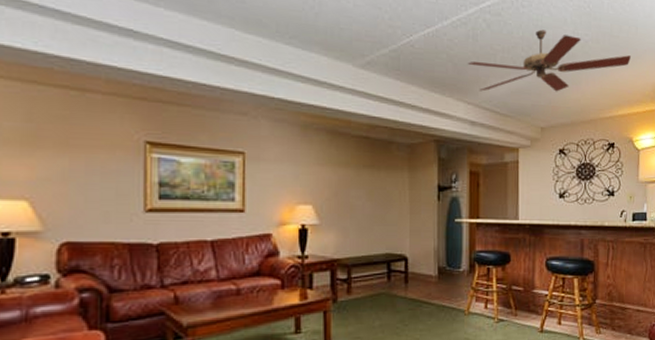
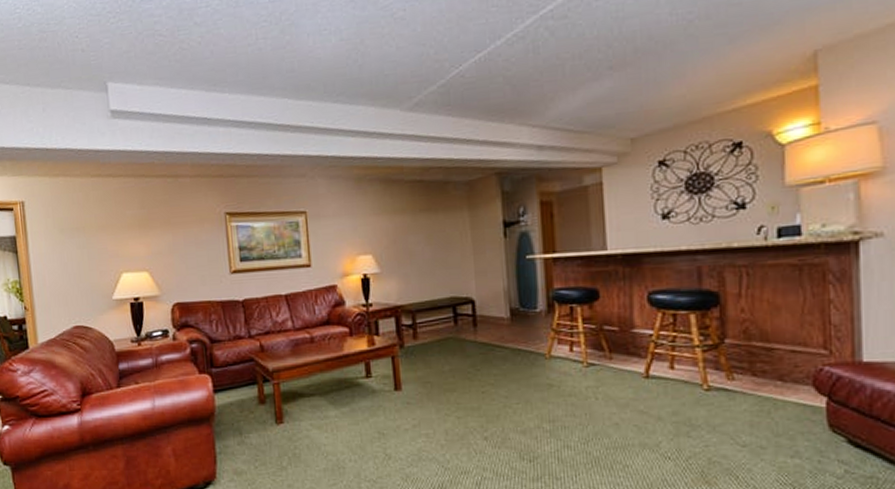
ceiling fan: present [467,29,631,92] -> none [528,18,763,110]

